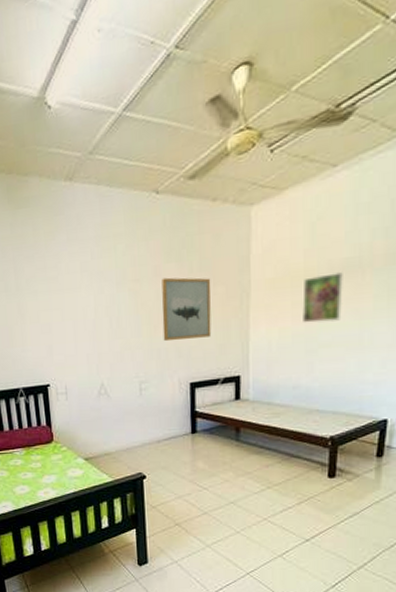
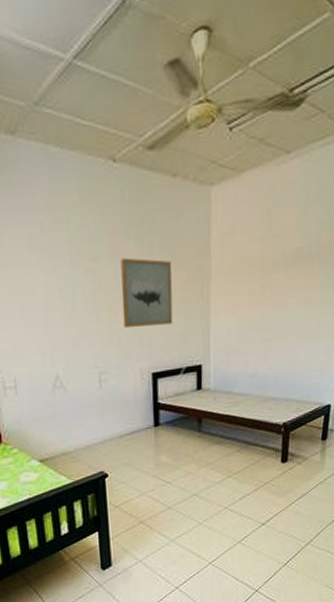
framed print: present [302,272,343,323] -> none [259,261,295,312]

